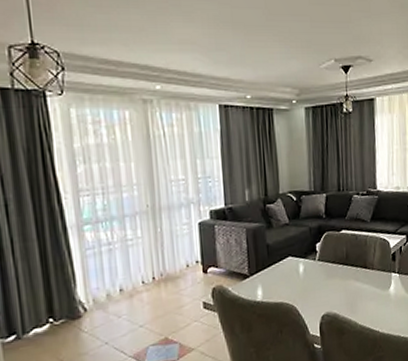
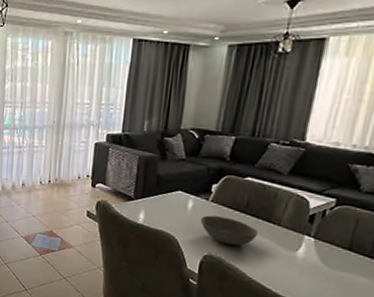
bowl: none [312,272,359,300] -> present [200,215,258,246]

